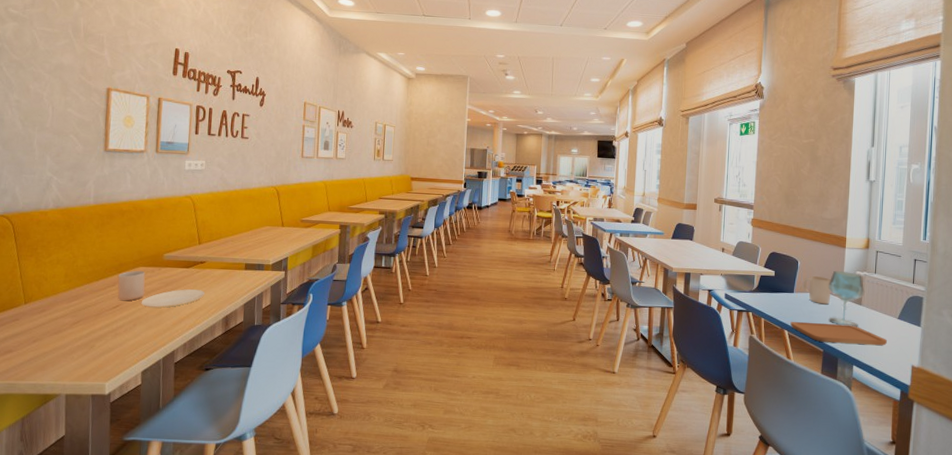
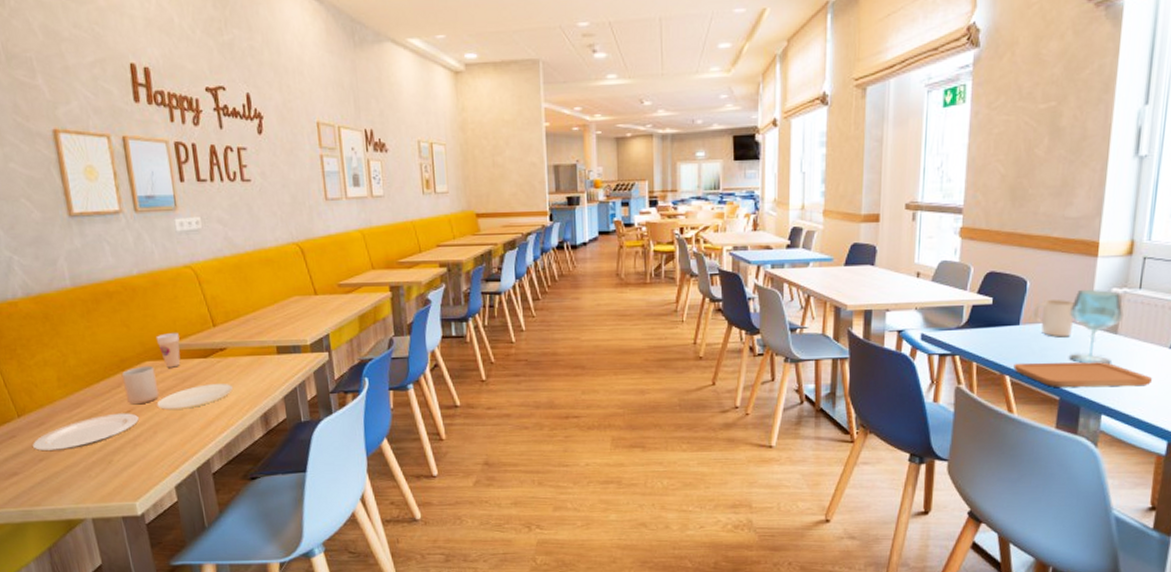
plate: none [31,307,125,335] -> present [32,413,140,452]
cup: none [151,246,171,274] -> present [156,333,181,368]

